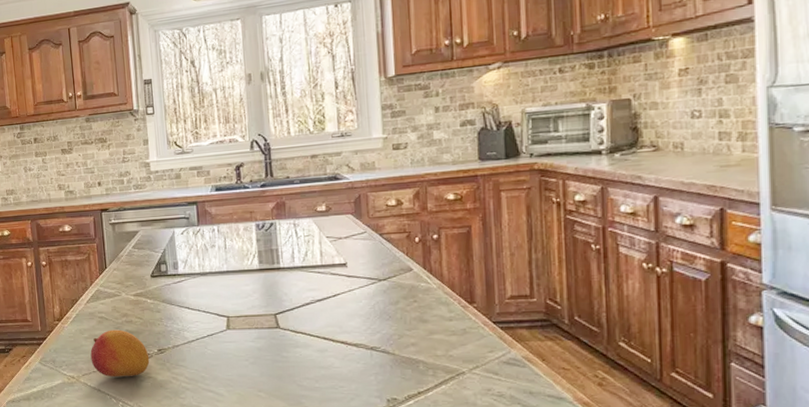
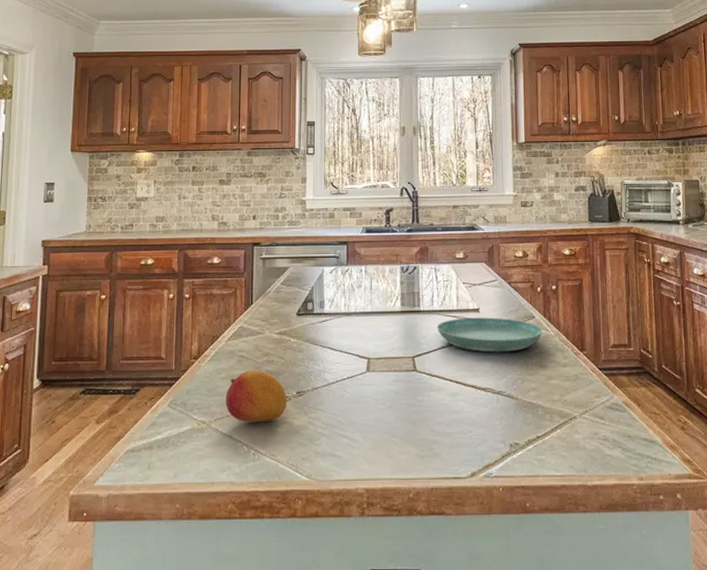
saucer: none [299,271,423,308] -> present [436,317,543,353]

